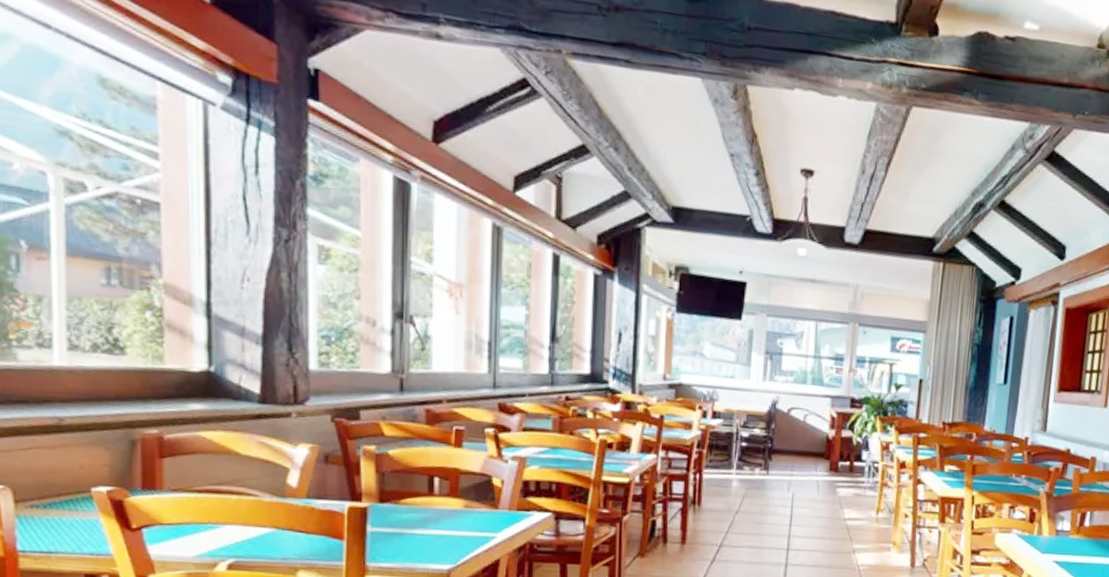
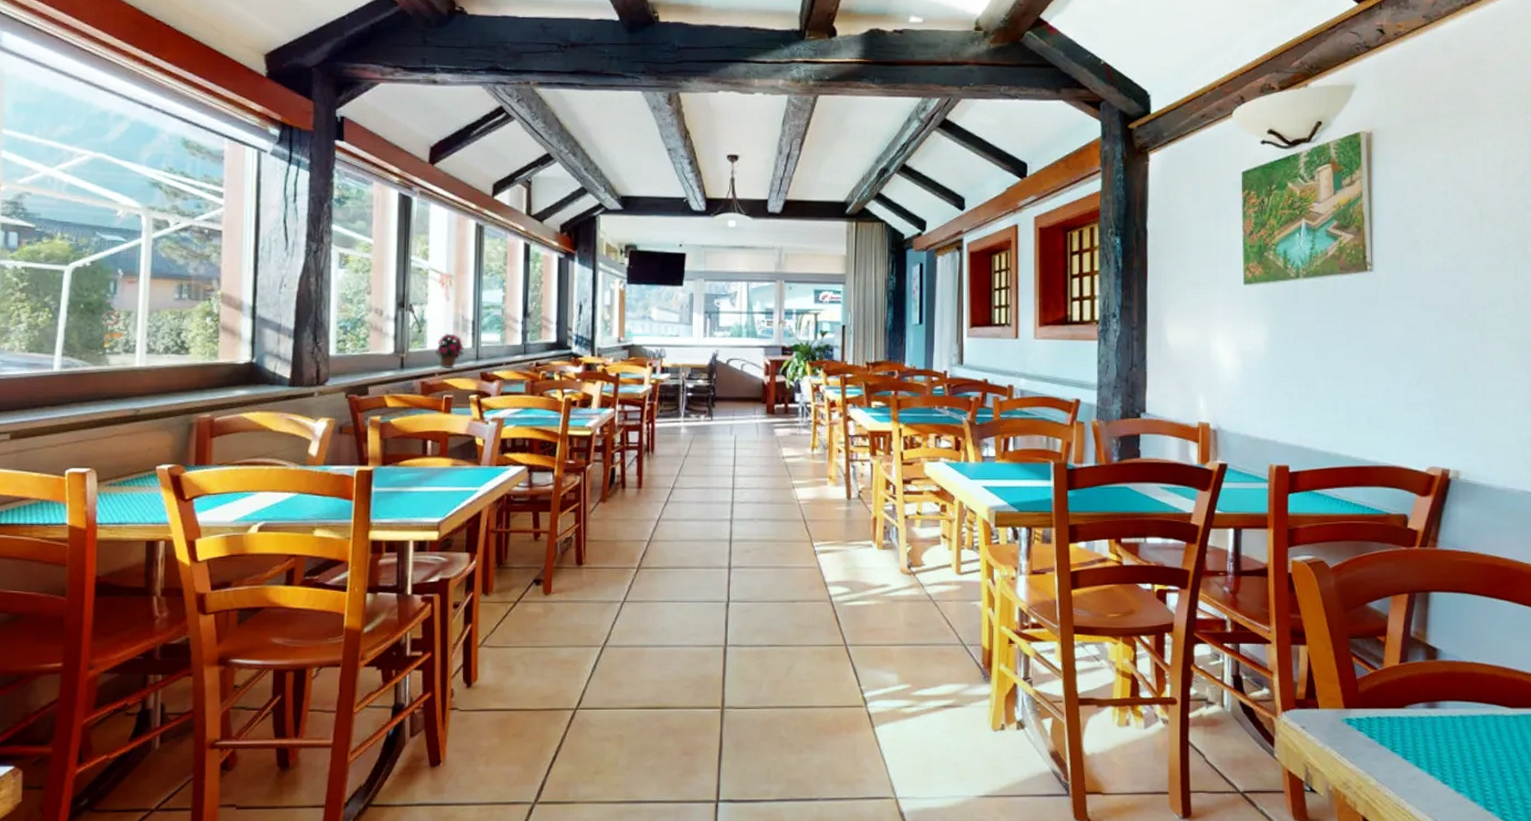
potted flower: none [442,354,478,395] -> present [435,333,464,368]

